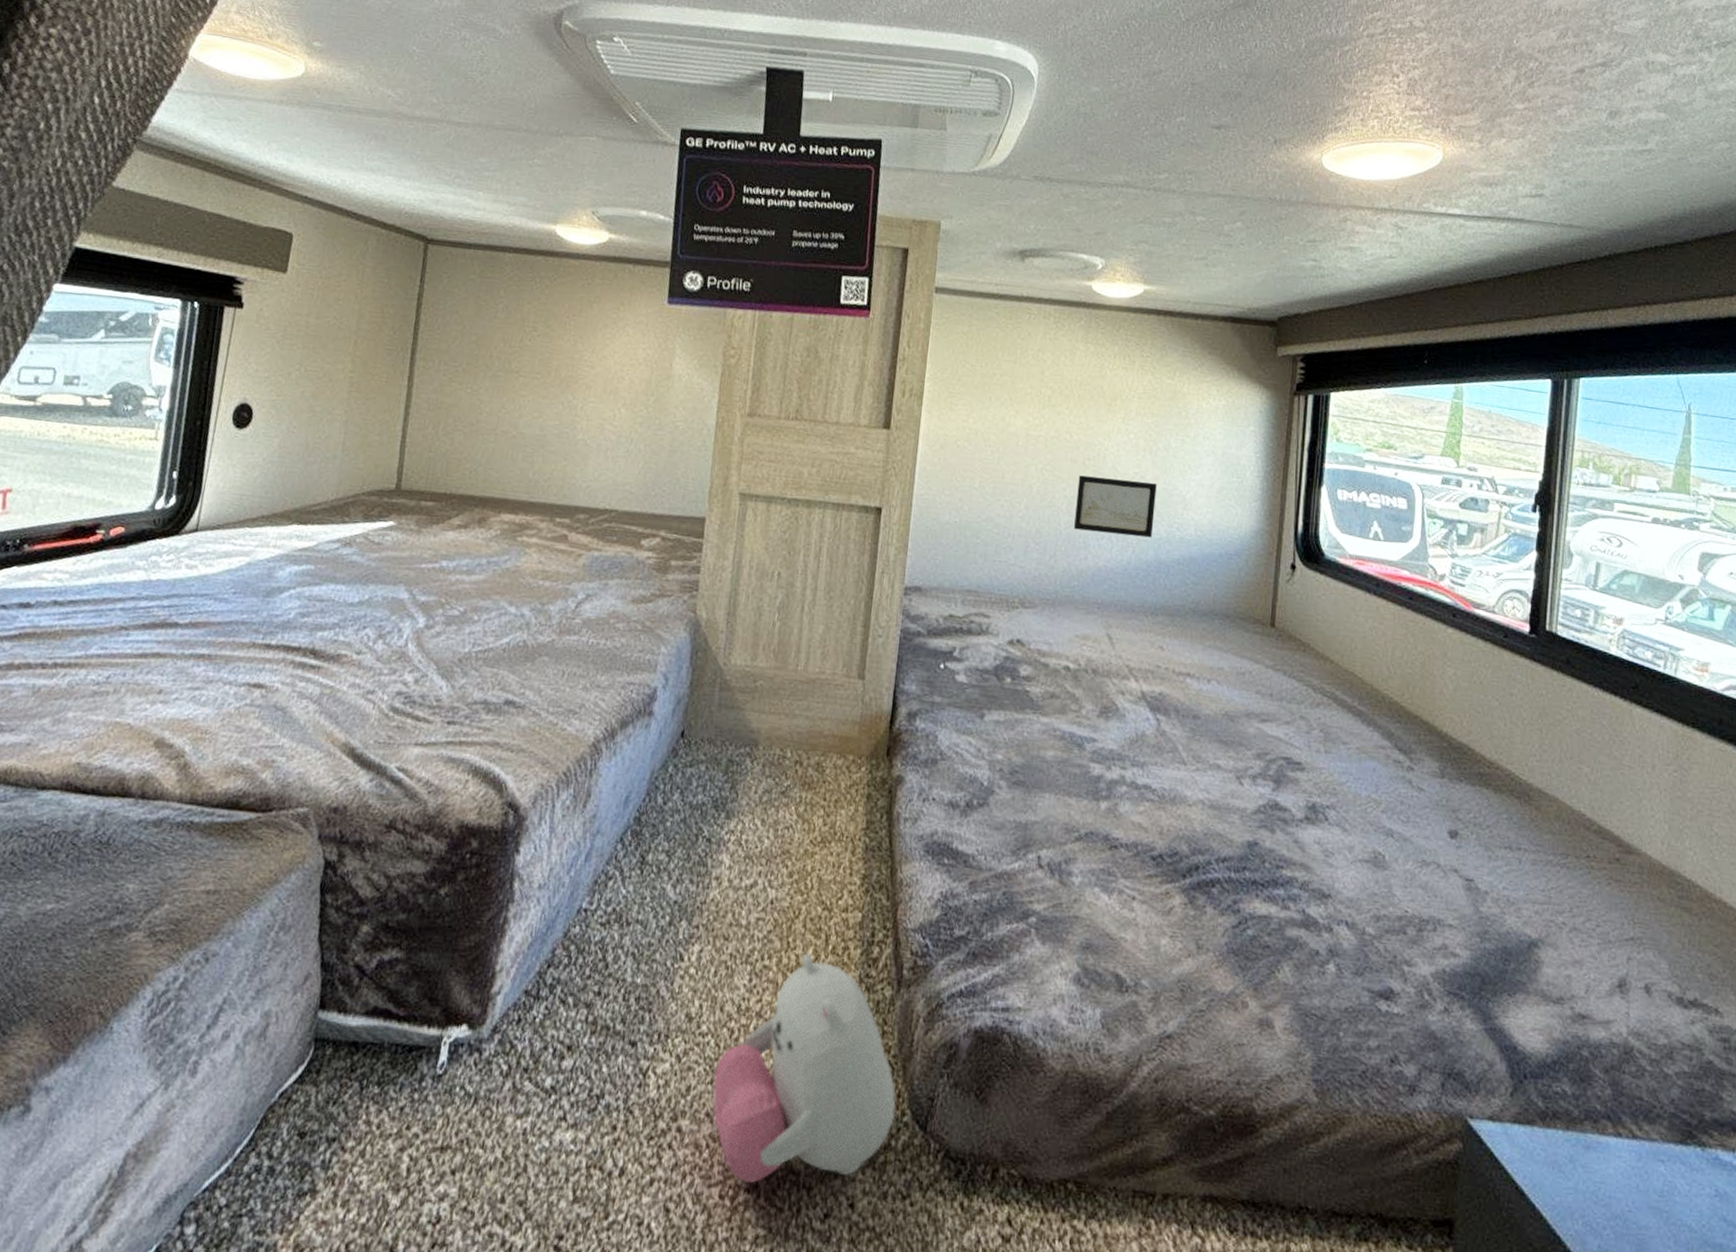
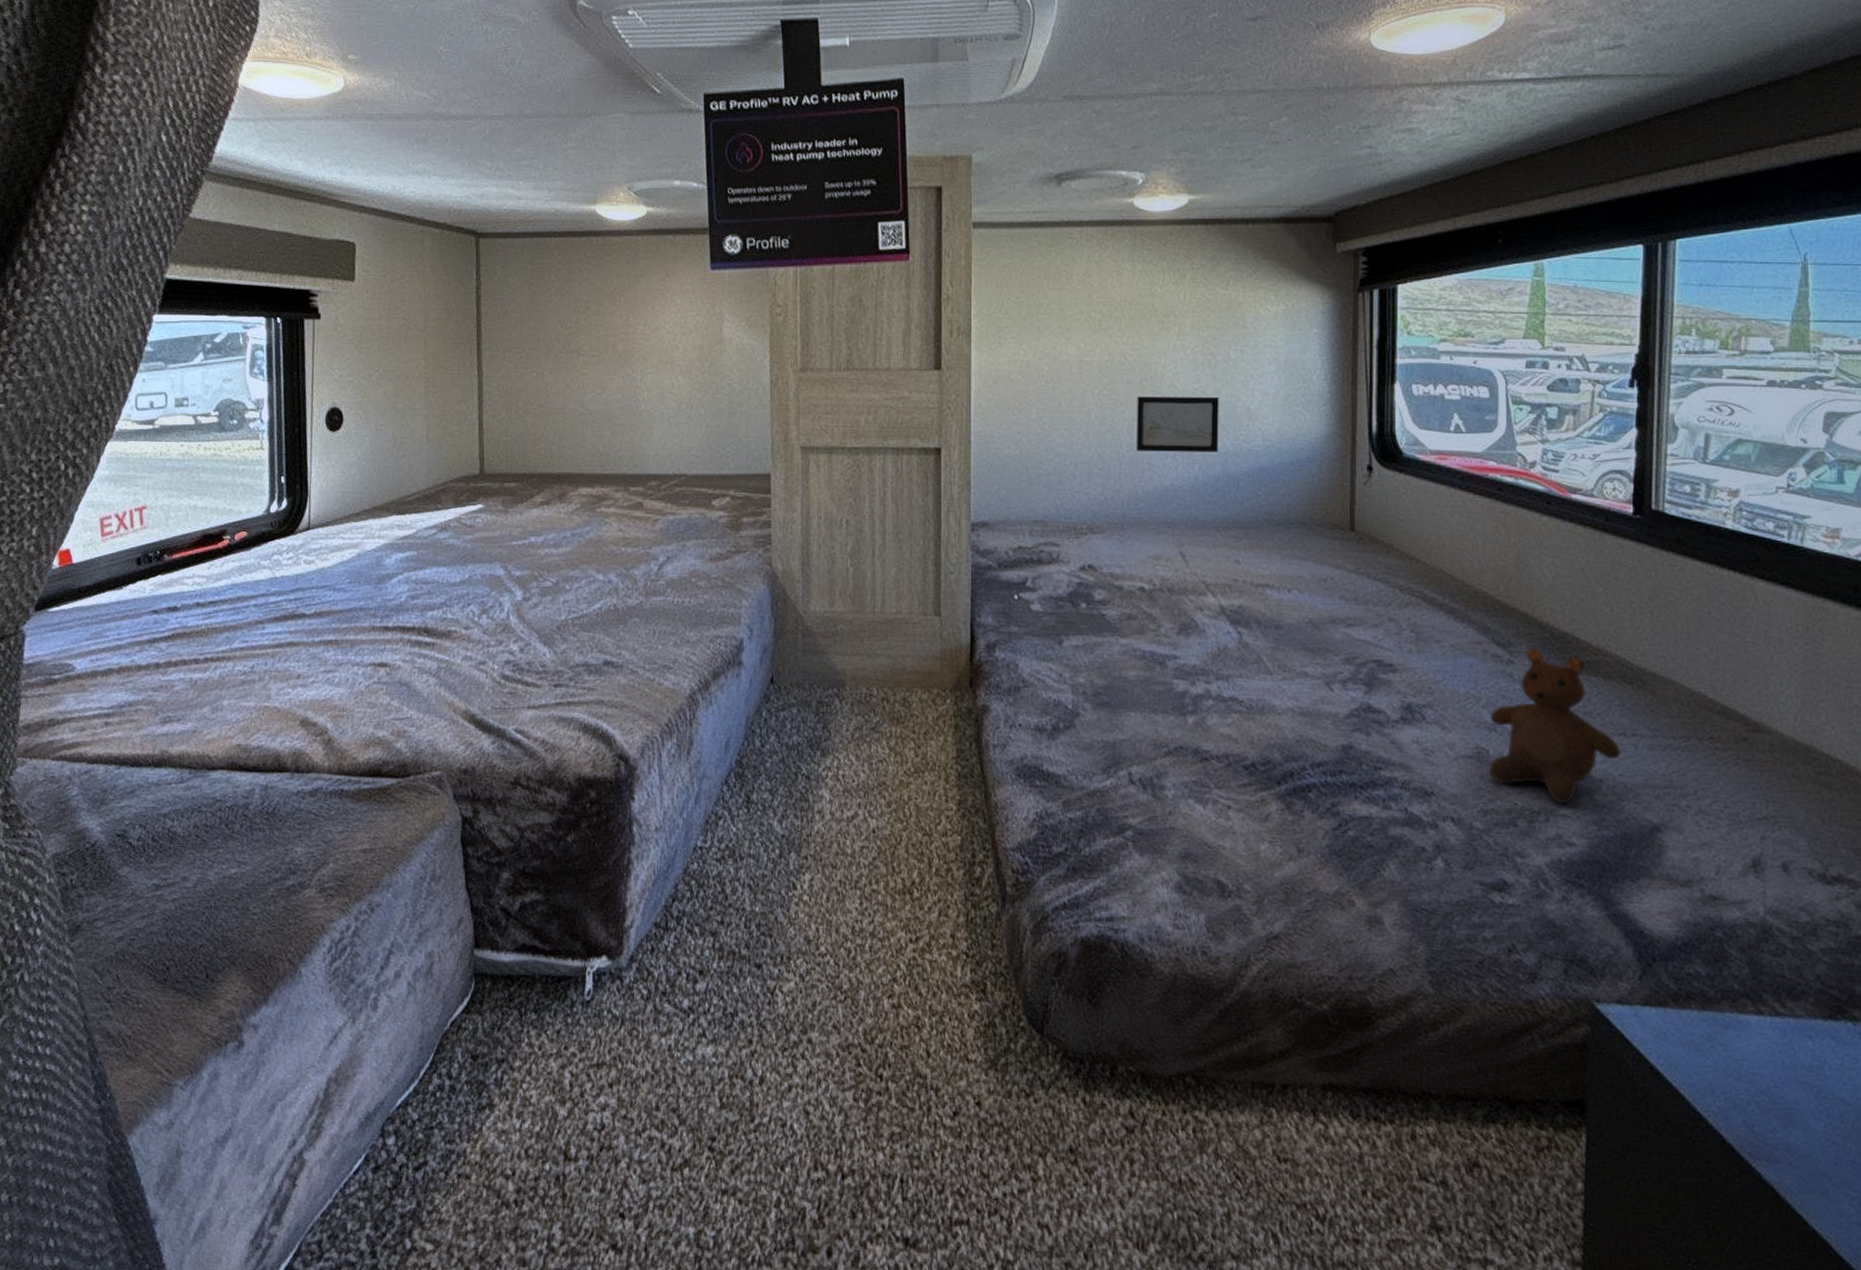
plush toy: present [712,953,896,1183] -> none [835,876,1013,1086]
teddy bear: none [1384,755,1506,914] -> present [1489,647,1621,803]

